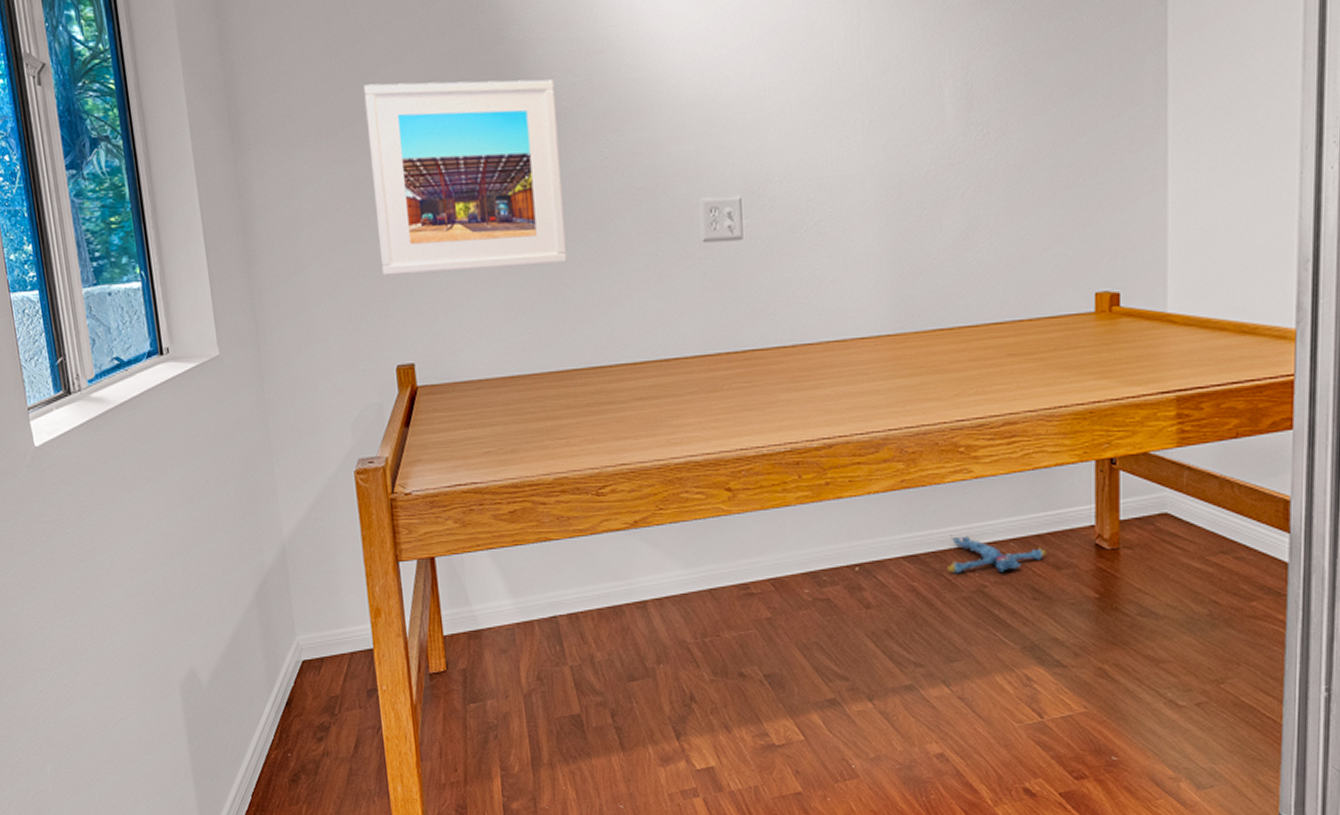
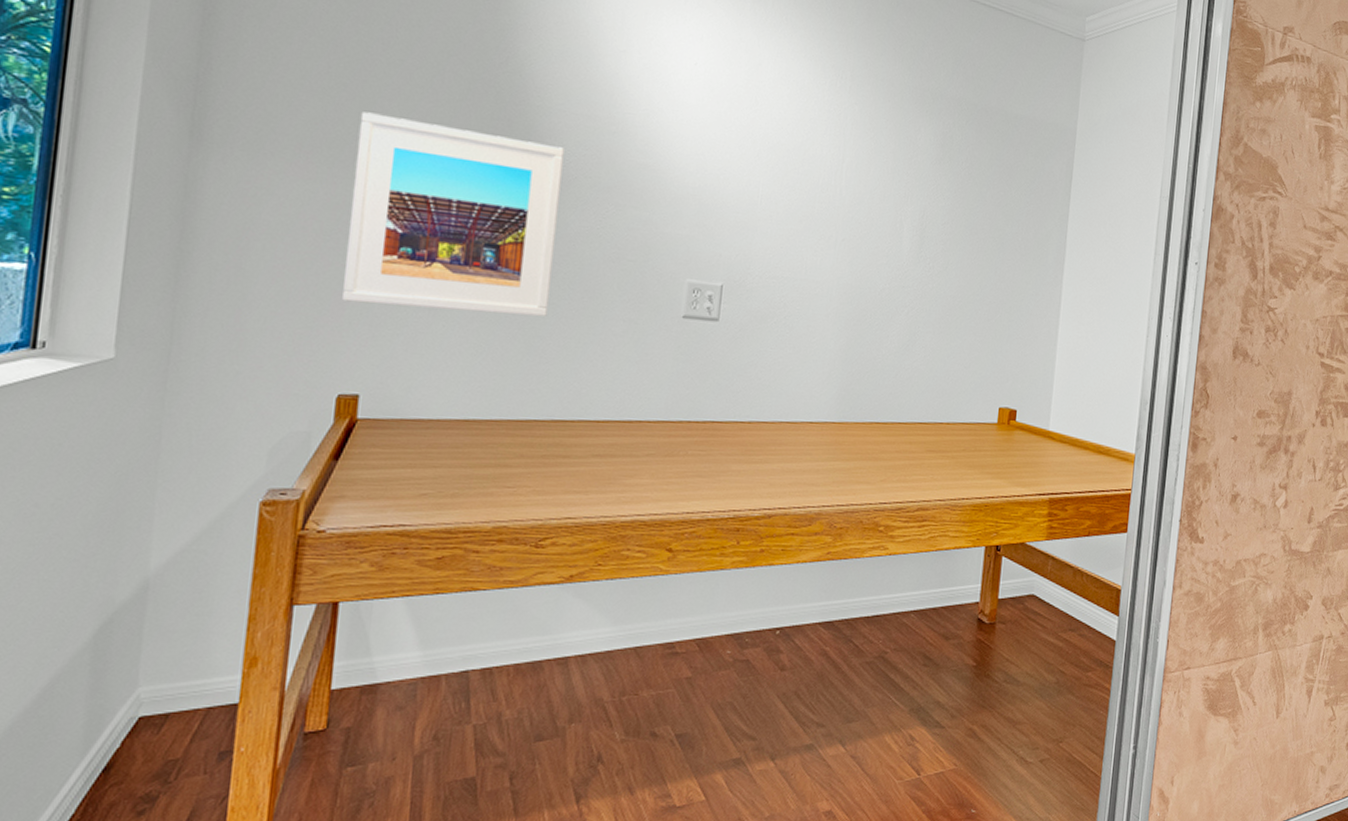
plush toy: present [947,534,1047,574] -> none [856,604,940,641]

